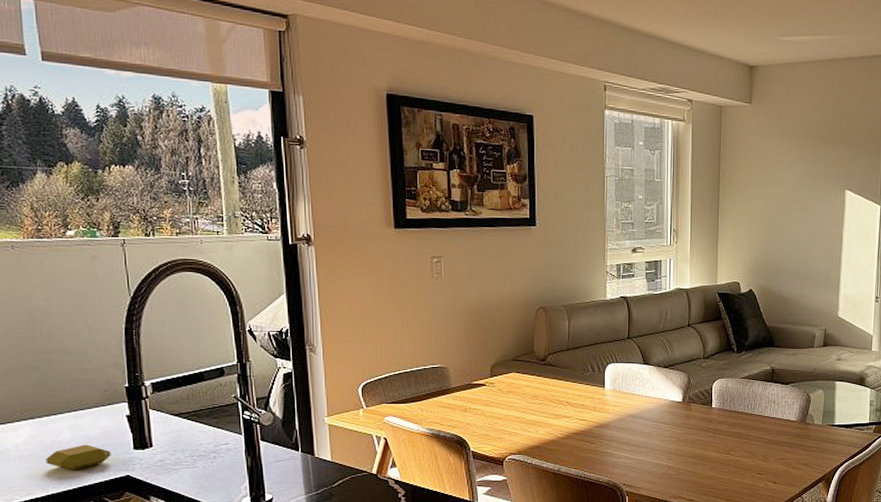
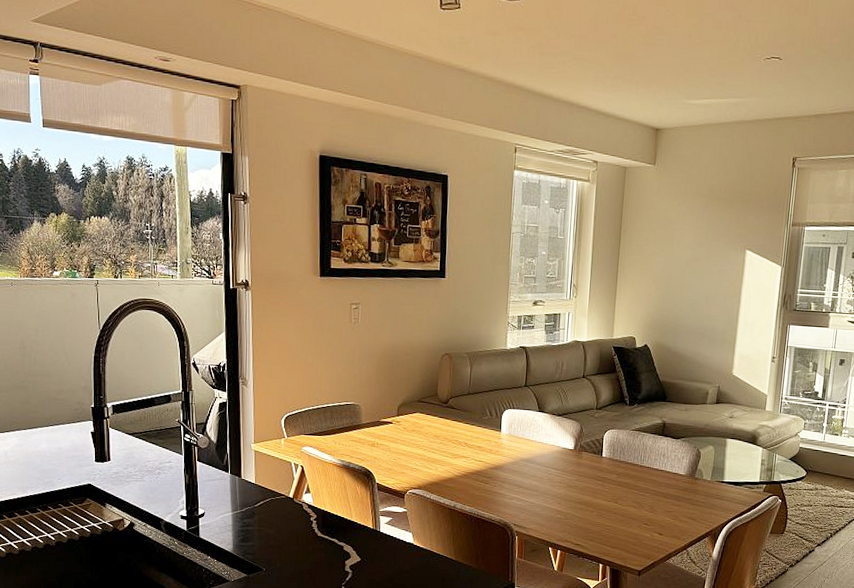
soap bar: present [46,444,111,471] -> none [27,455,77,477]

